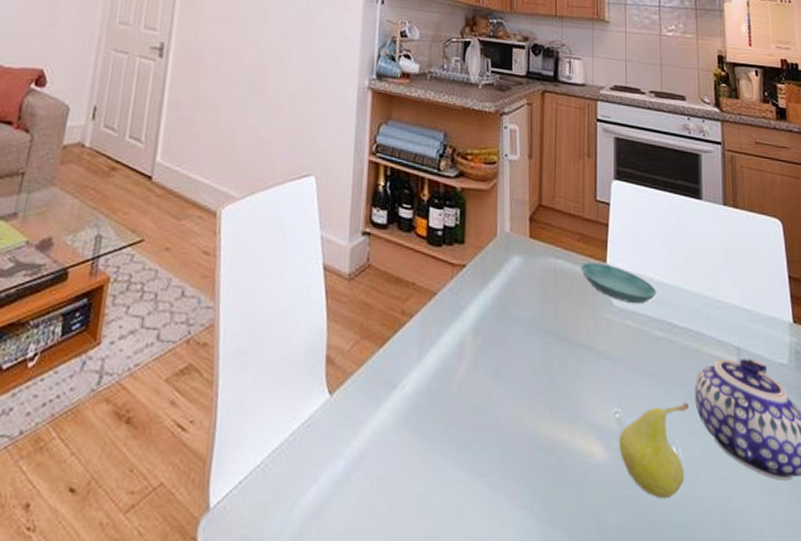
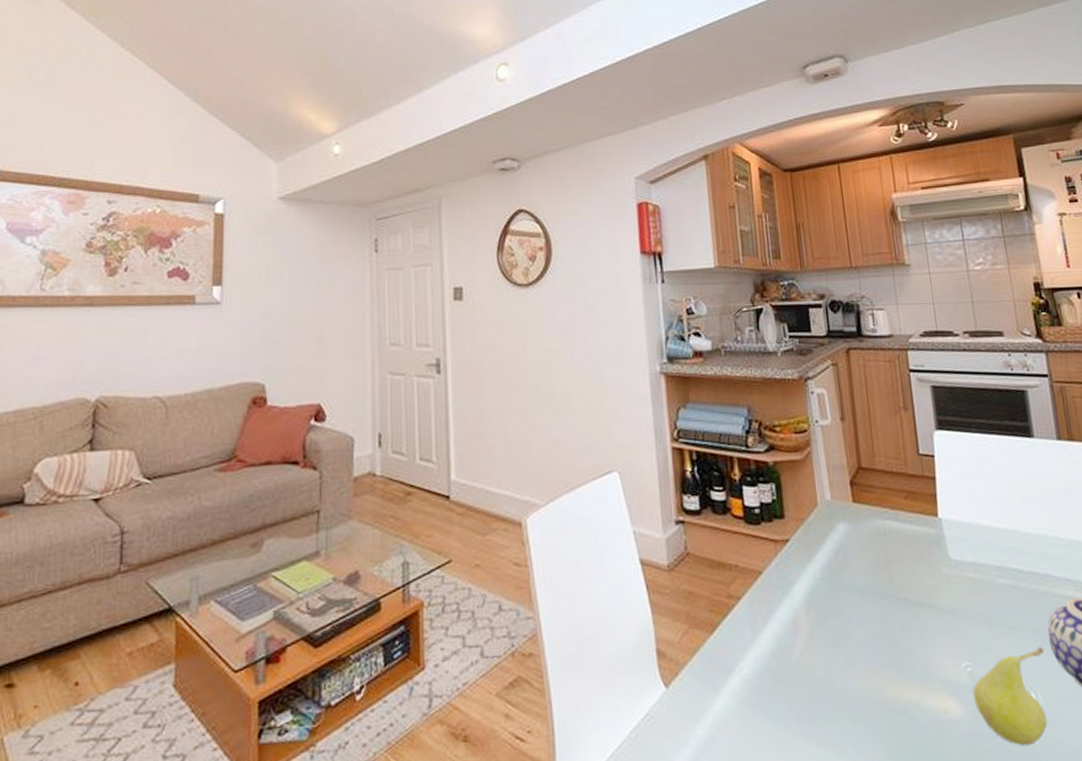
saucer: present [581,262,657,304] -> none [911,518,997,555]

